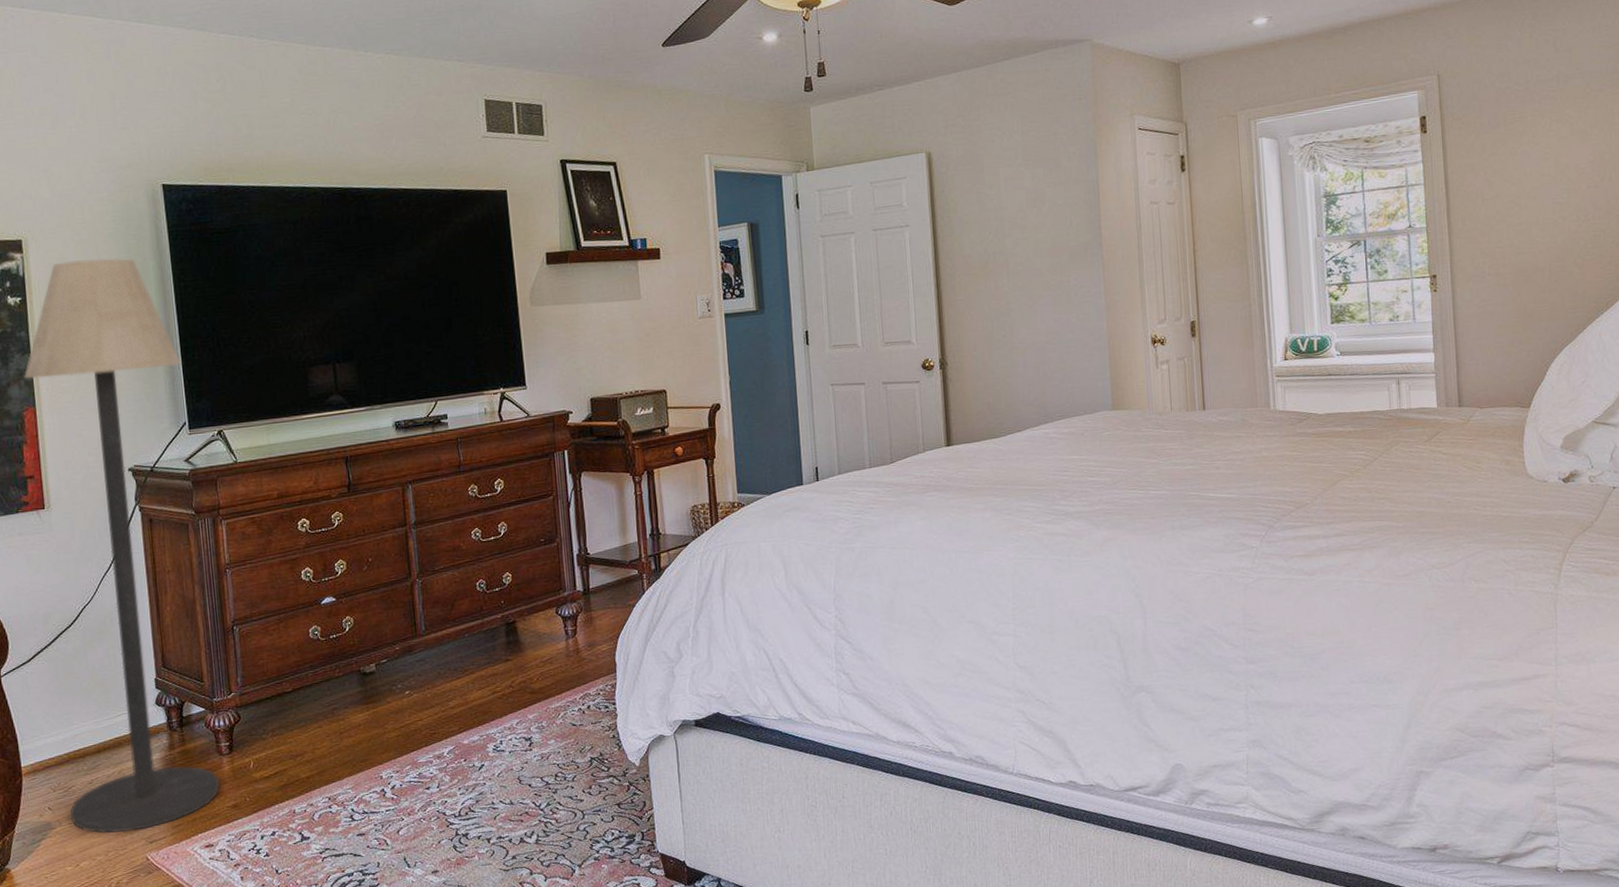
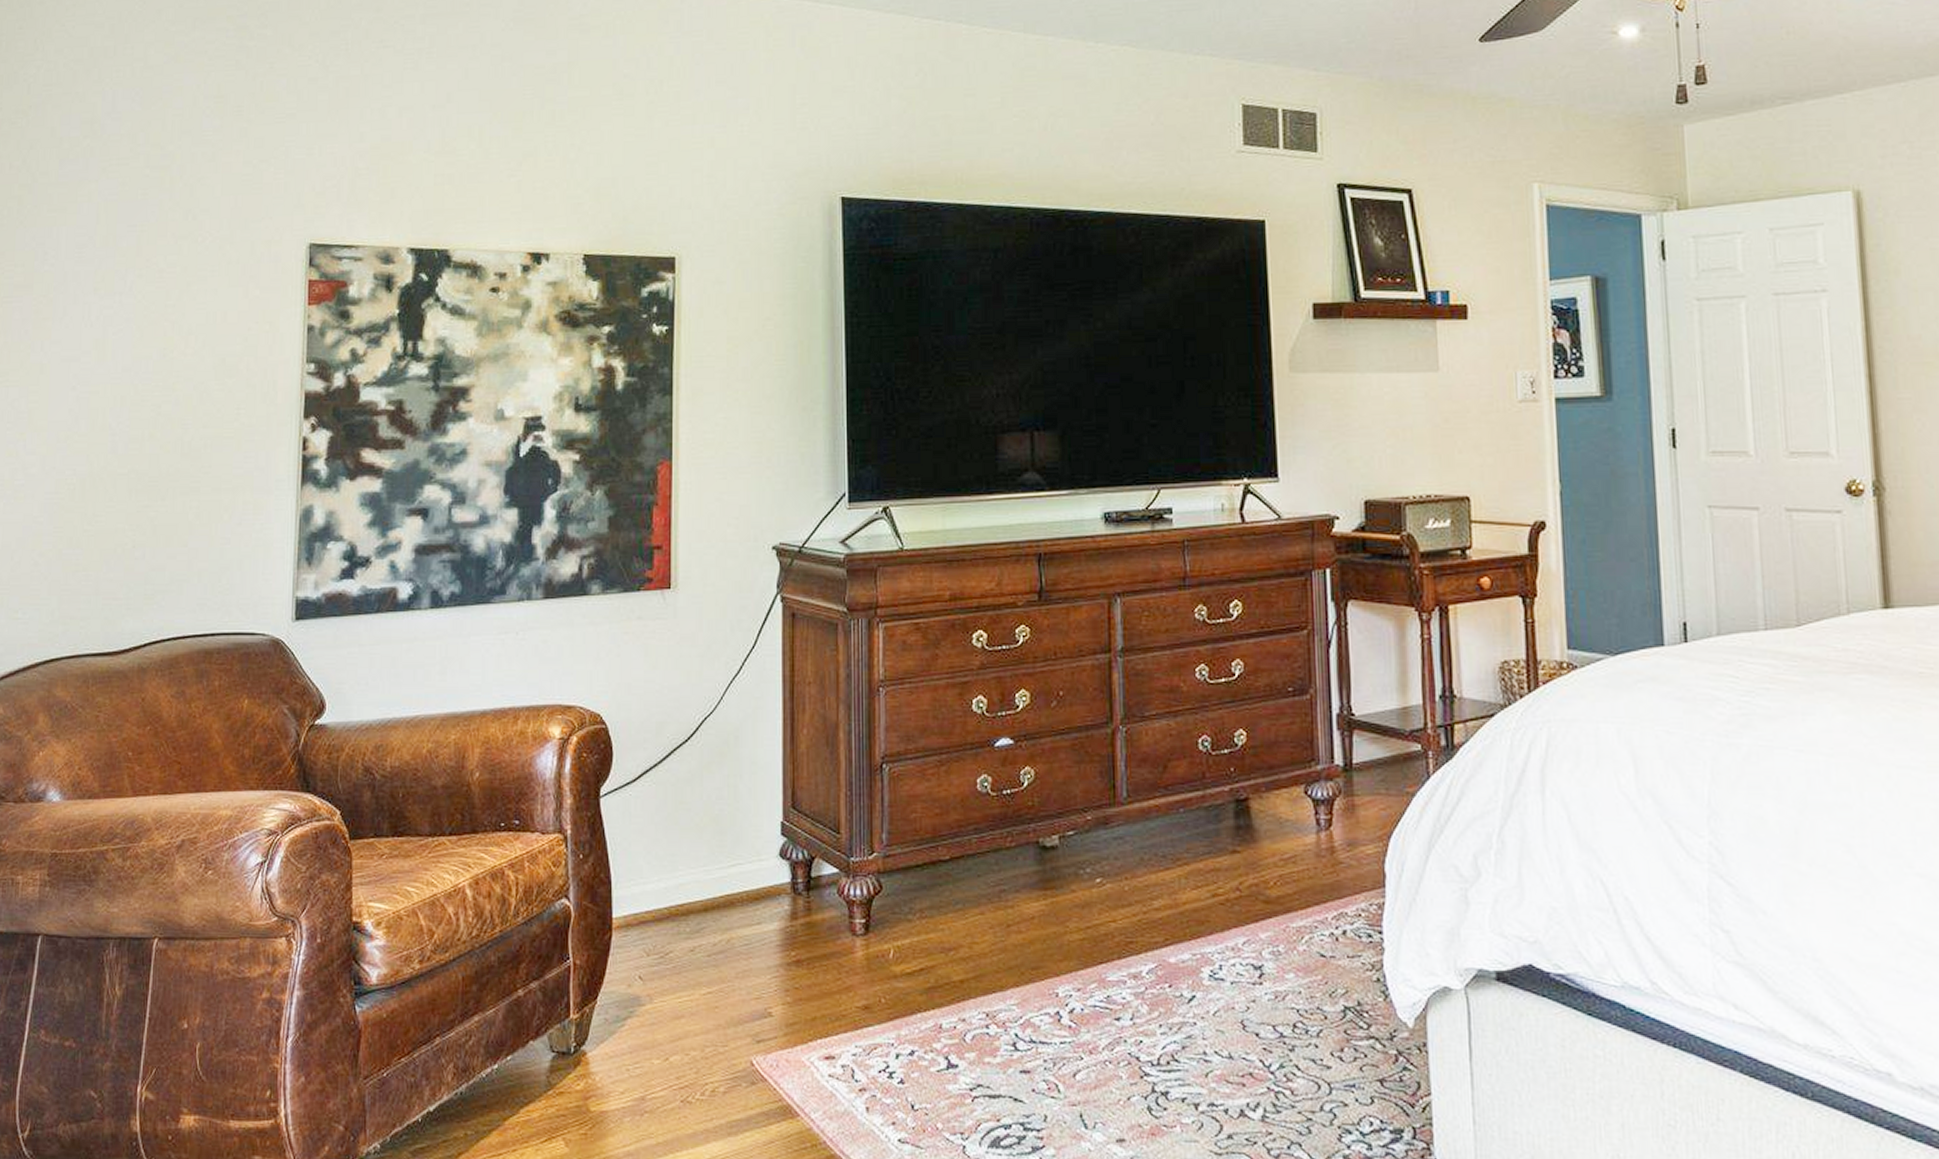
floor lamp: present [24,258,221,834] -> none [662,284,850,1024]

